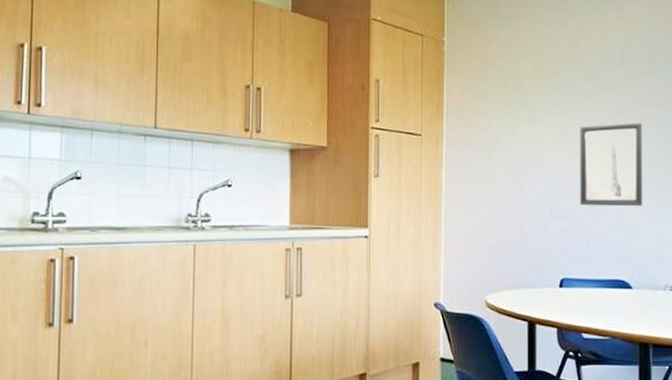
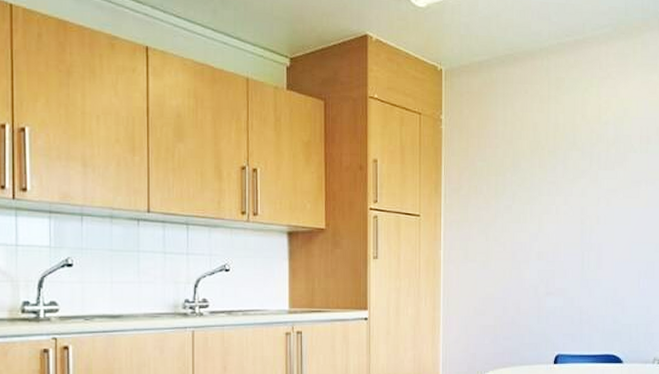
wall art: present [580,123,643,206] -> none [574,200,635,283]

